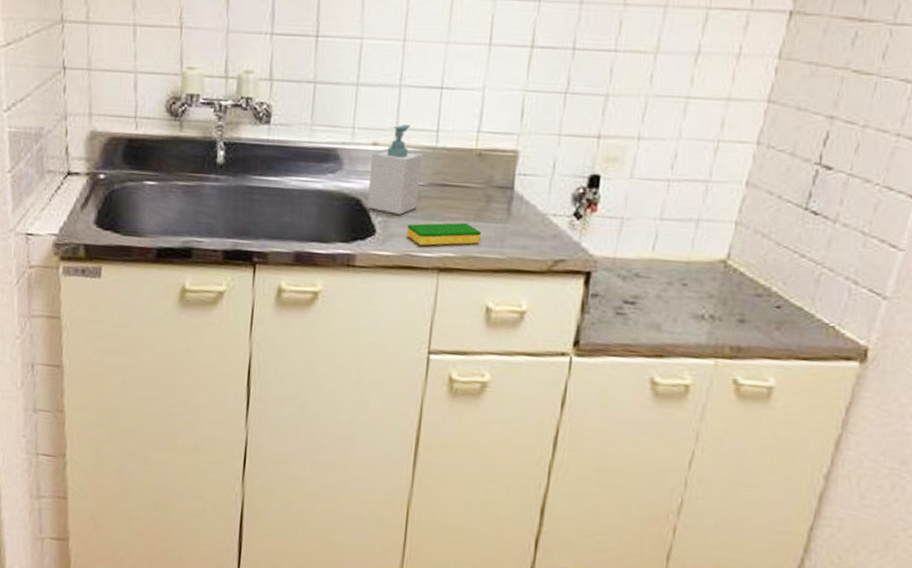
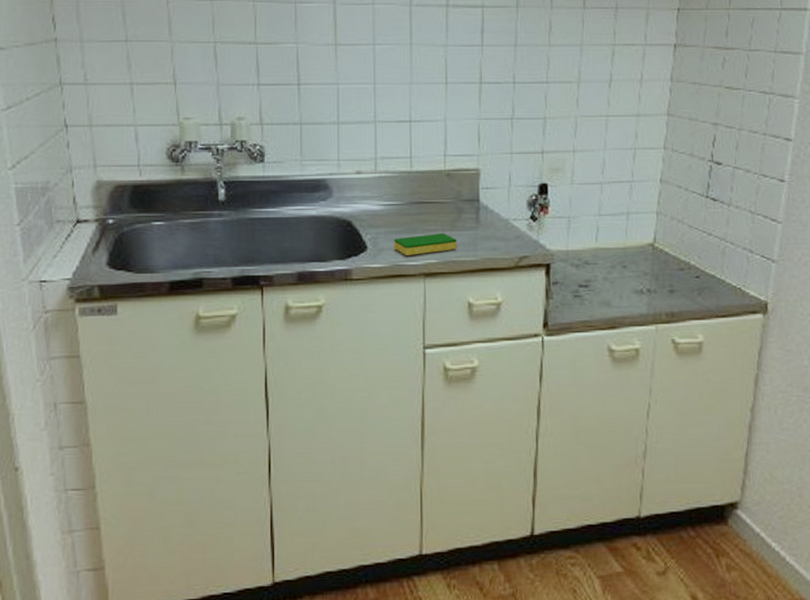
soap bottle: present [367,123,423,215] -> none [357,153,401,231]

